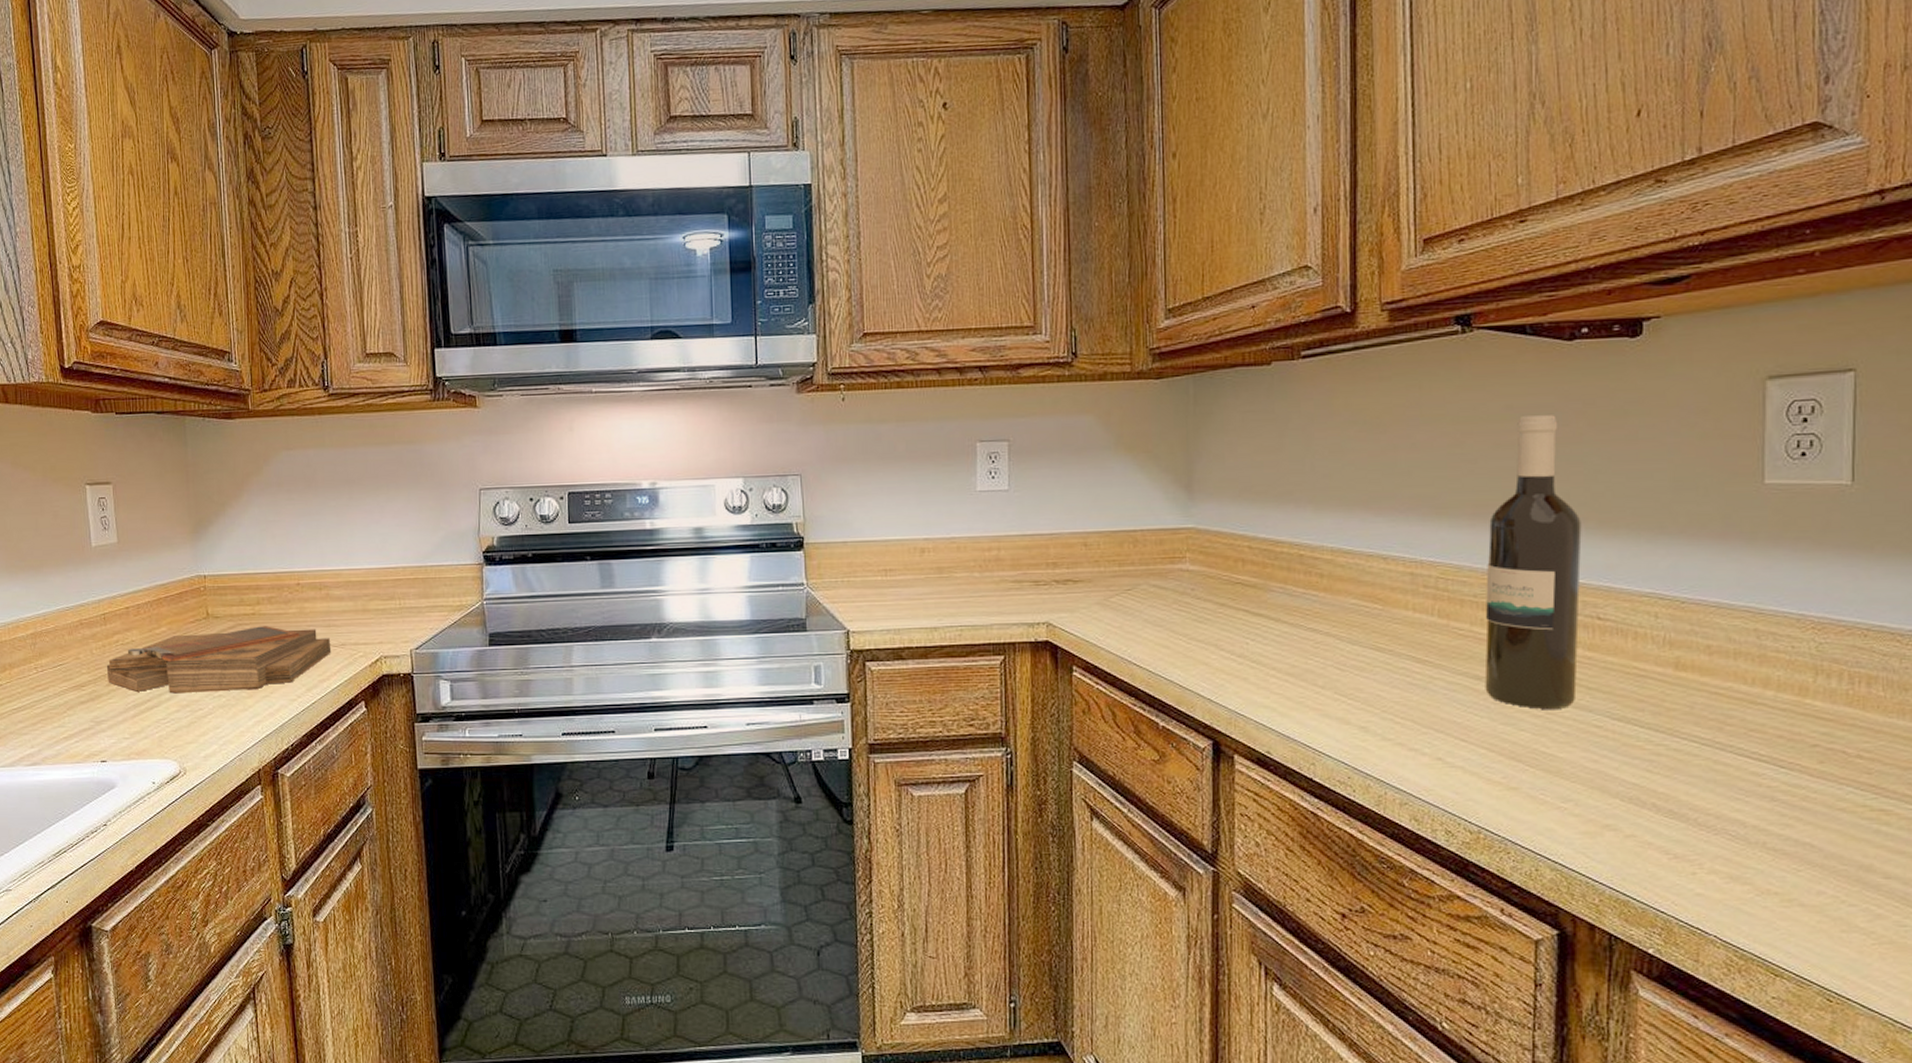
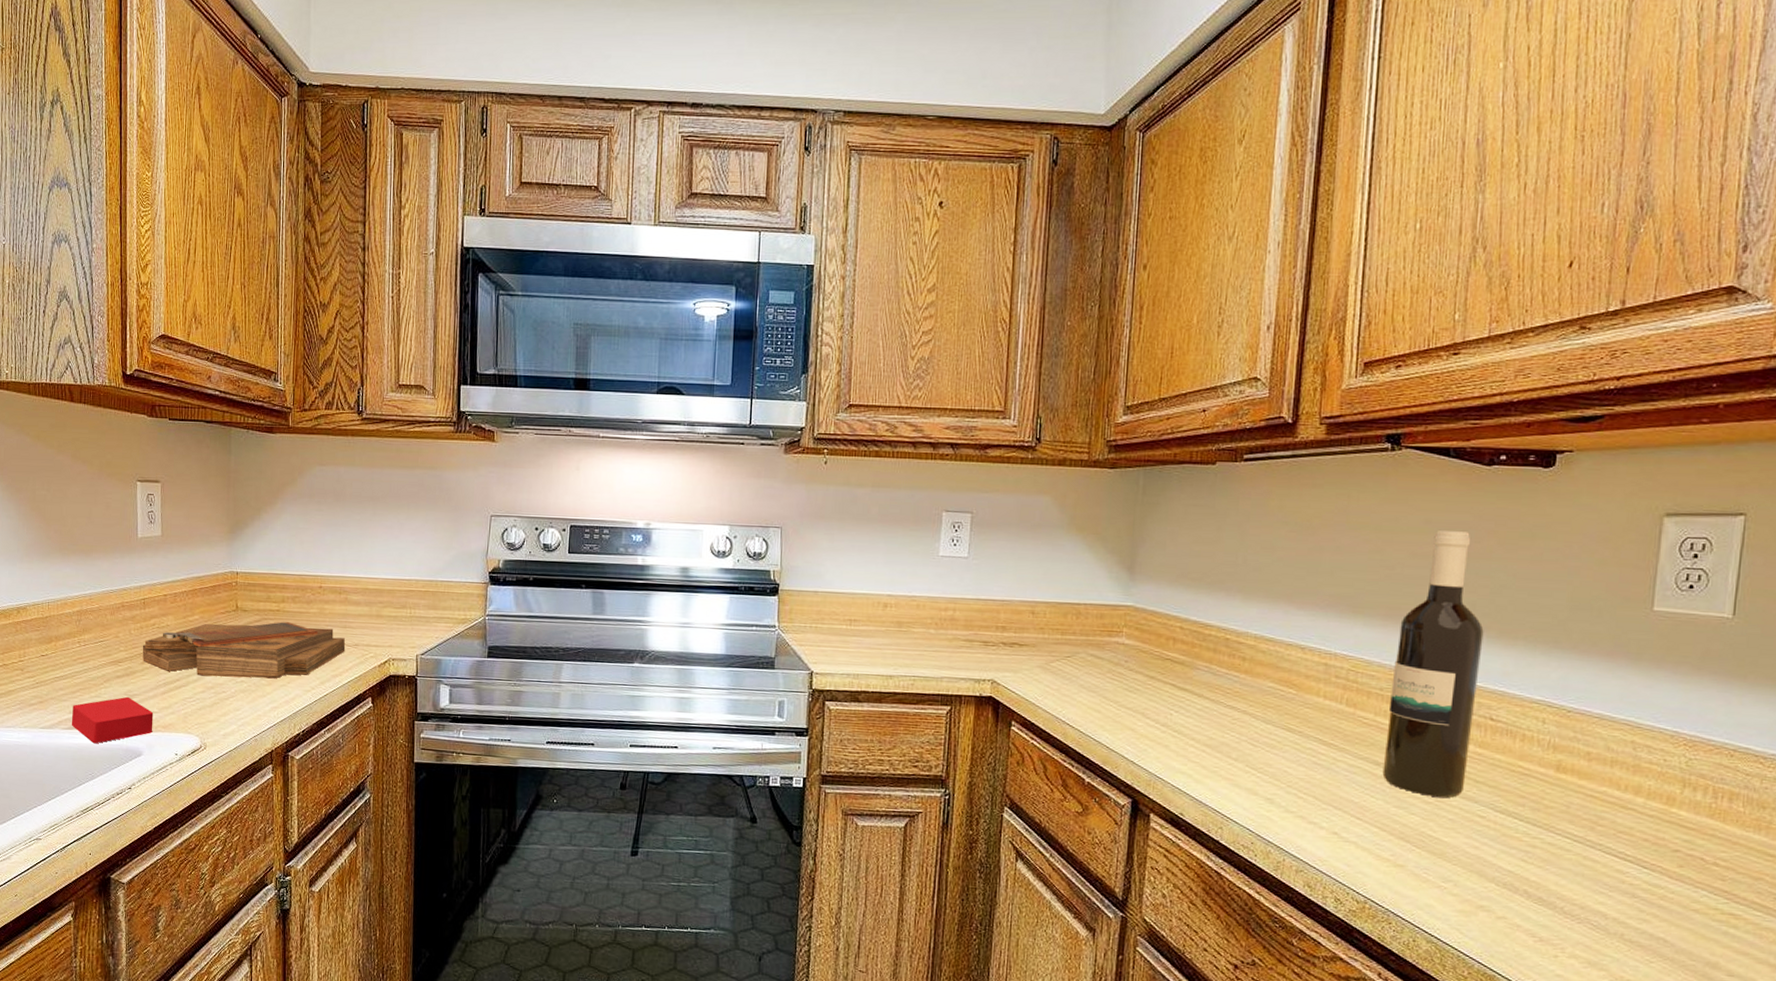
sponge: none [34,723,126,779] -> present [71,696,154,744]

